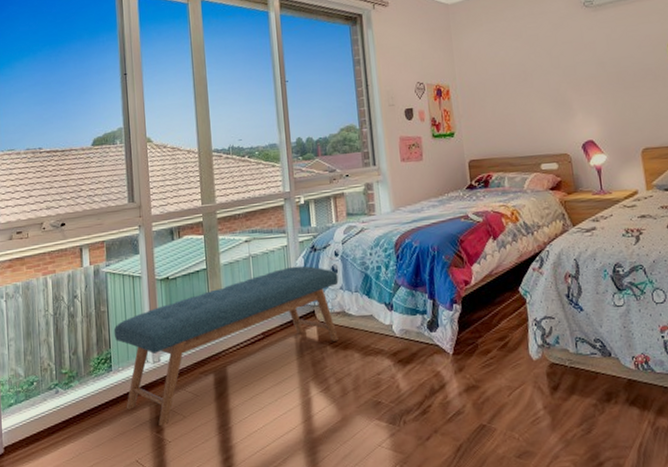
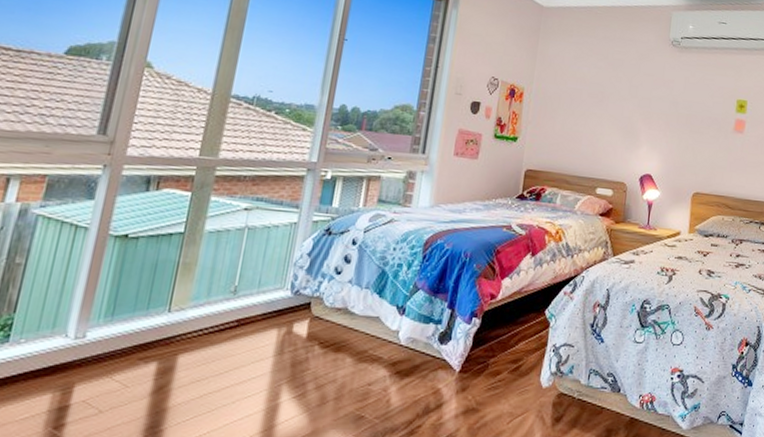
bench: present [113,266,339,427] -> none [15,247,350,421]

